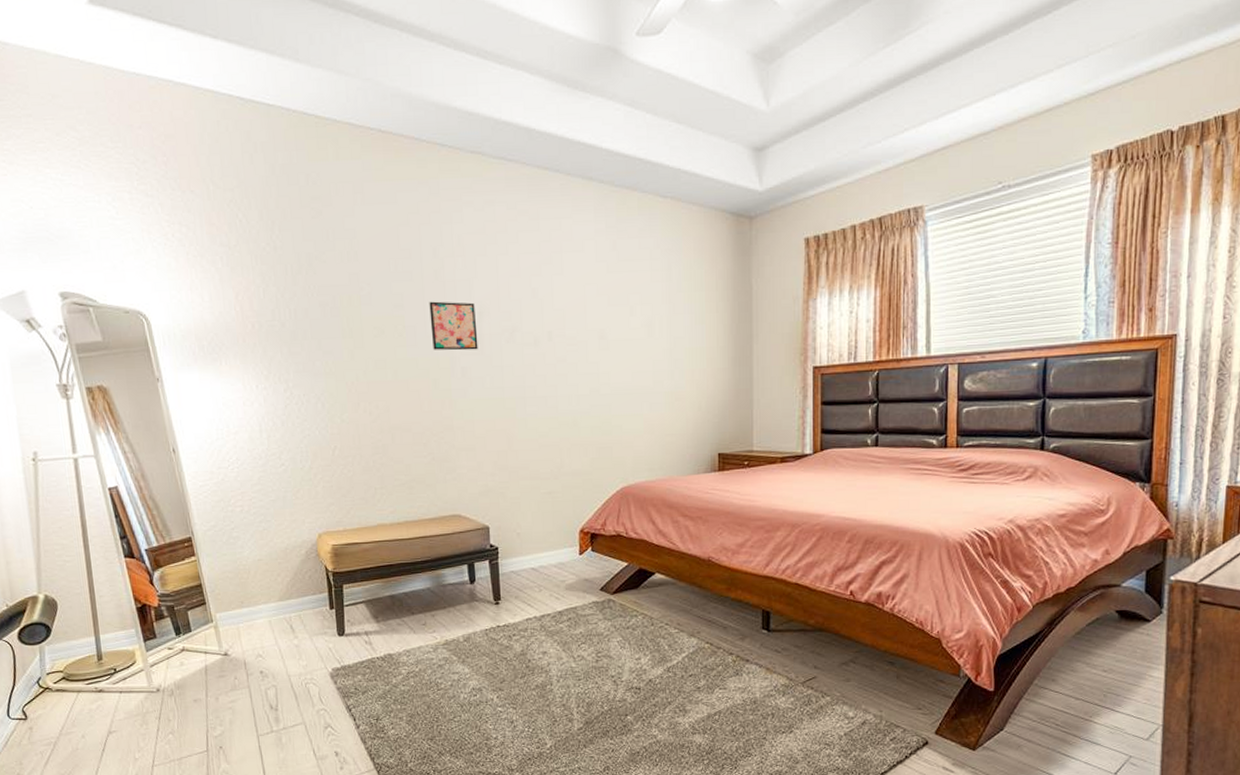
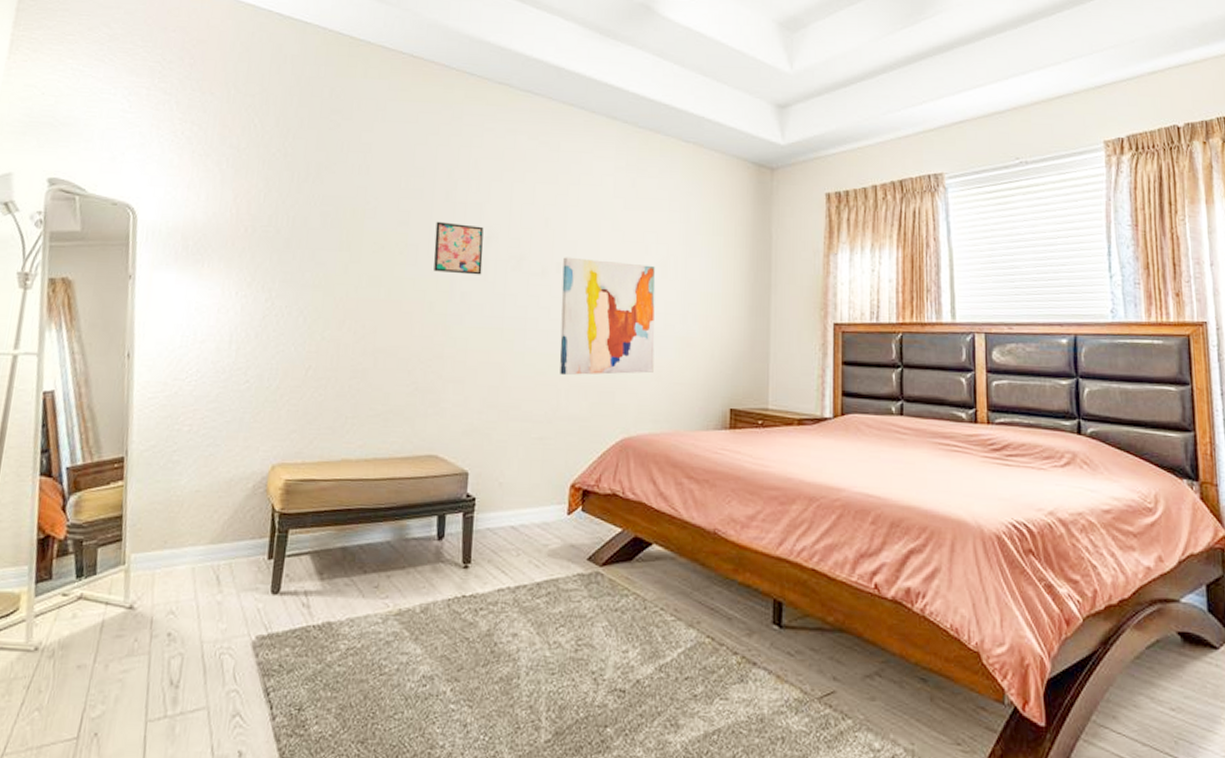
wall art: none [553,325,646,436] -> present [559,257,656,376]

